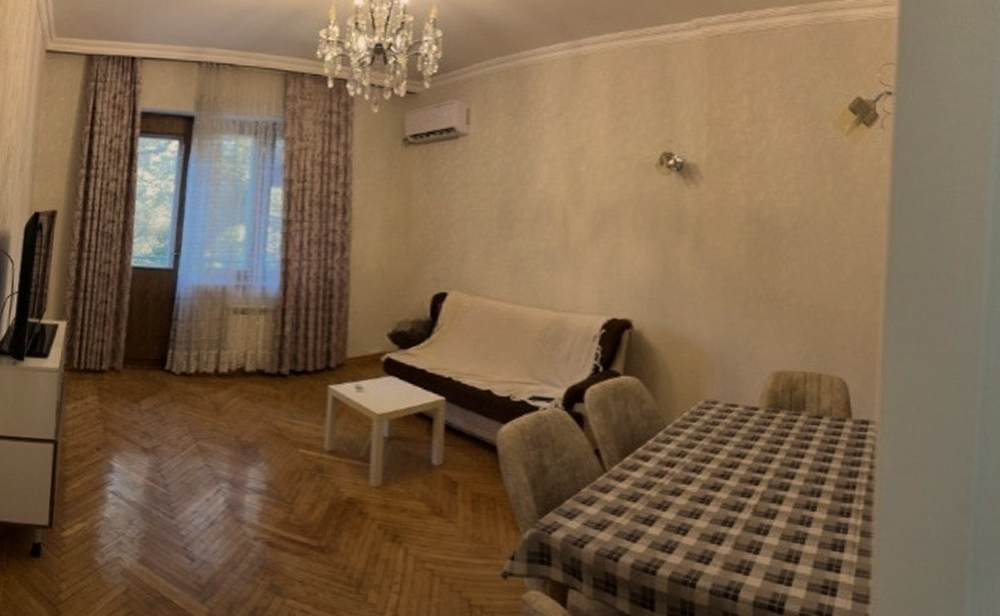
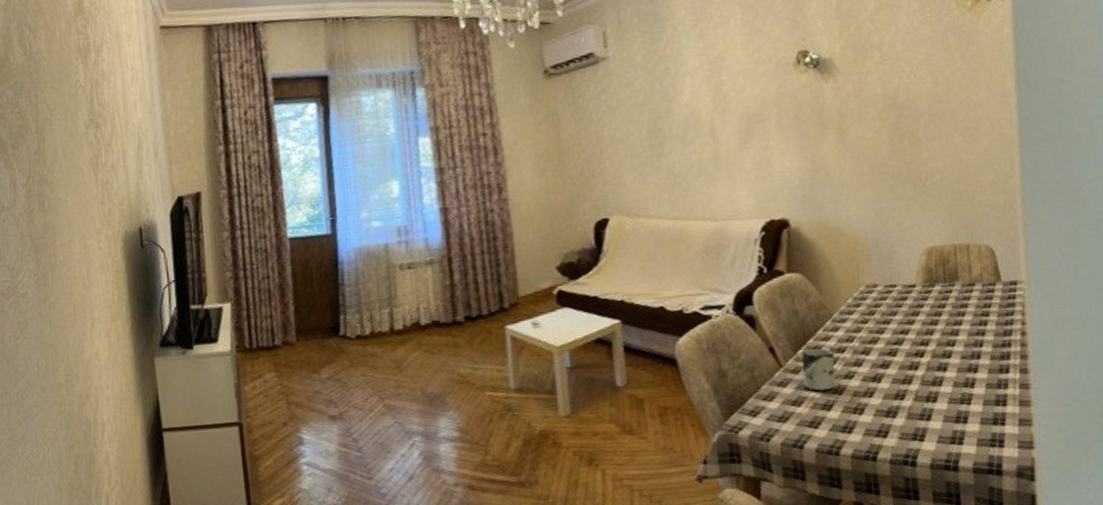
cup: none [626,458,662,505] -> present [802,349,835,392]

